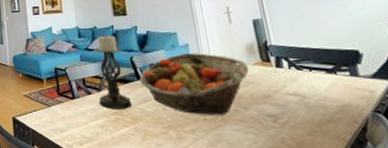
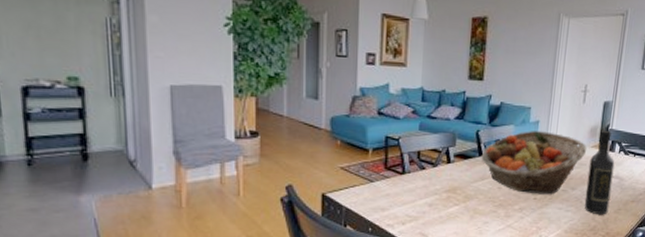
candle holder: present [95,34,133,109] -> none [432,101,469,187]
wine bottle: none [256,46,300,138] -> present [584,130,615,215]

